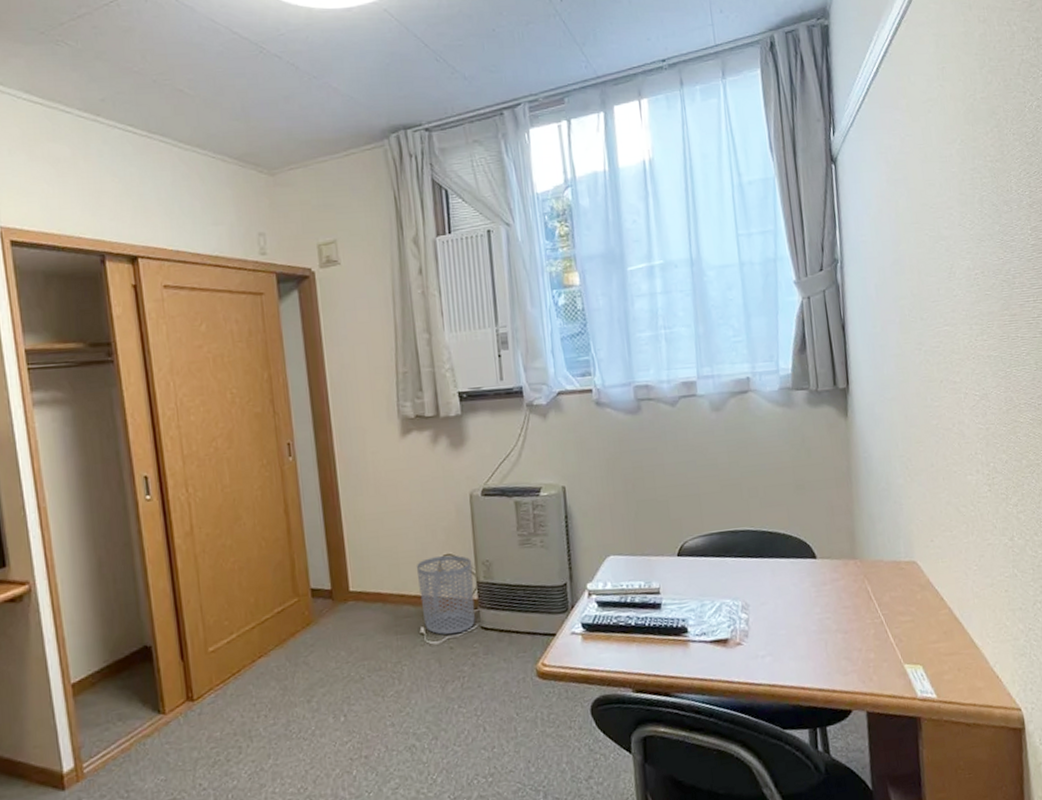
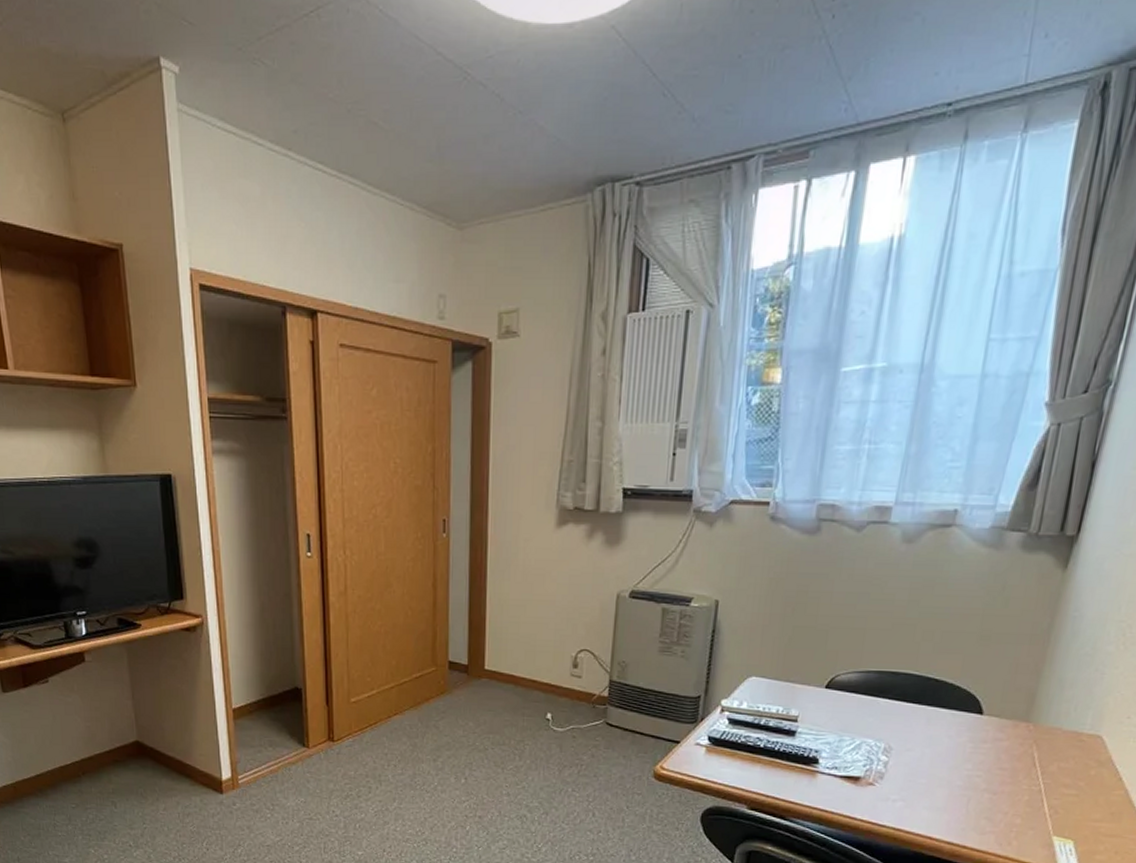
waste bin: present [416,555,475,635] -> none [551,650,608,725]

